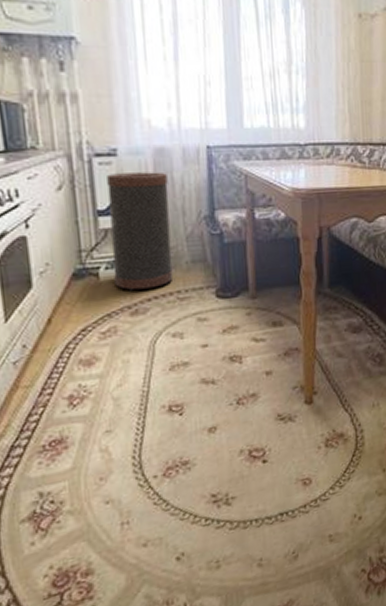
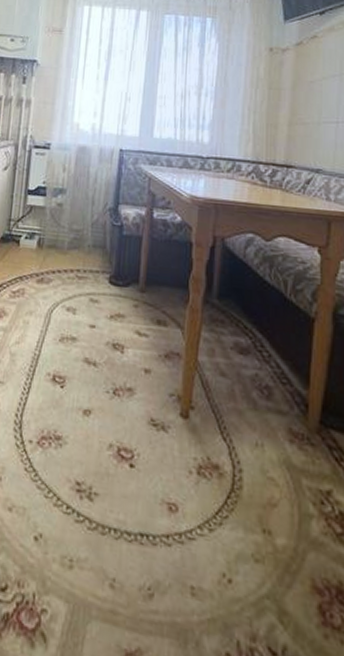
trash can: present [107,172,174,291] -> none [30,162,85,263]

